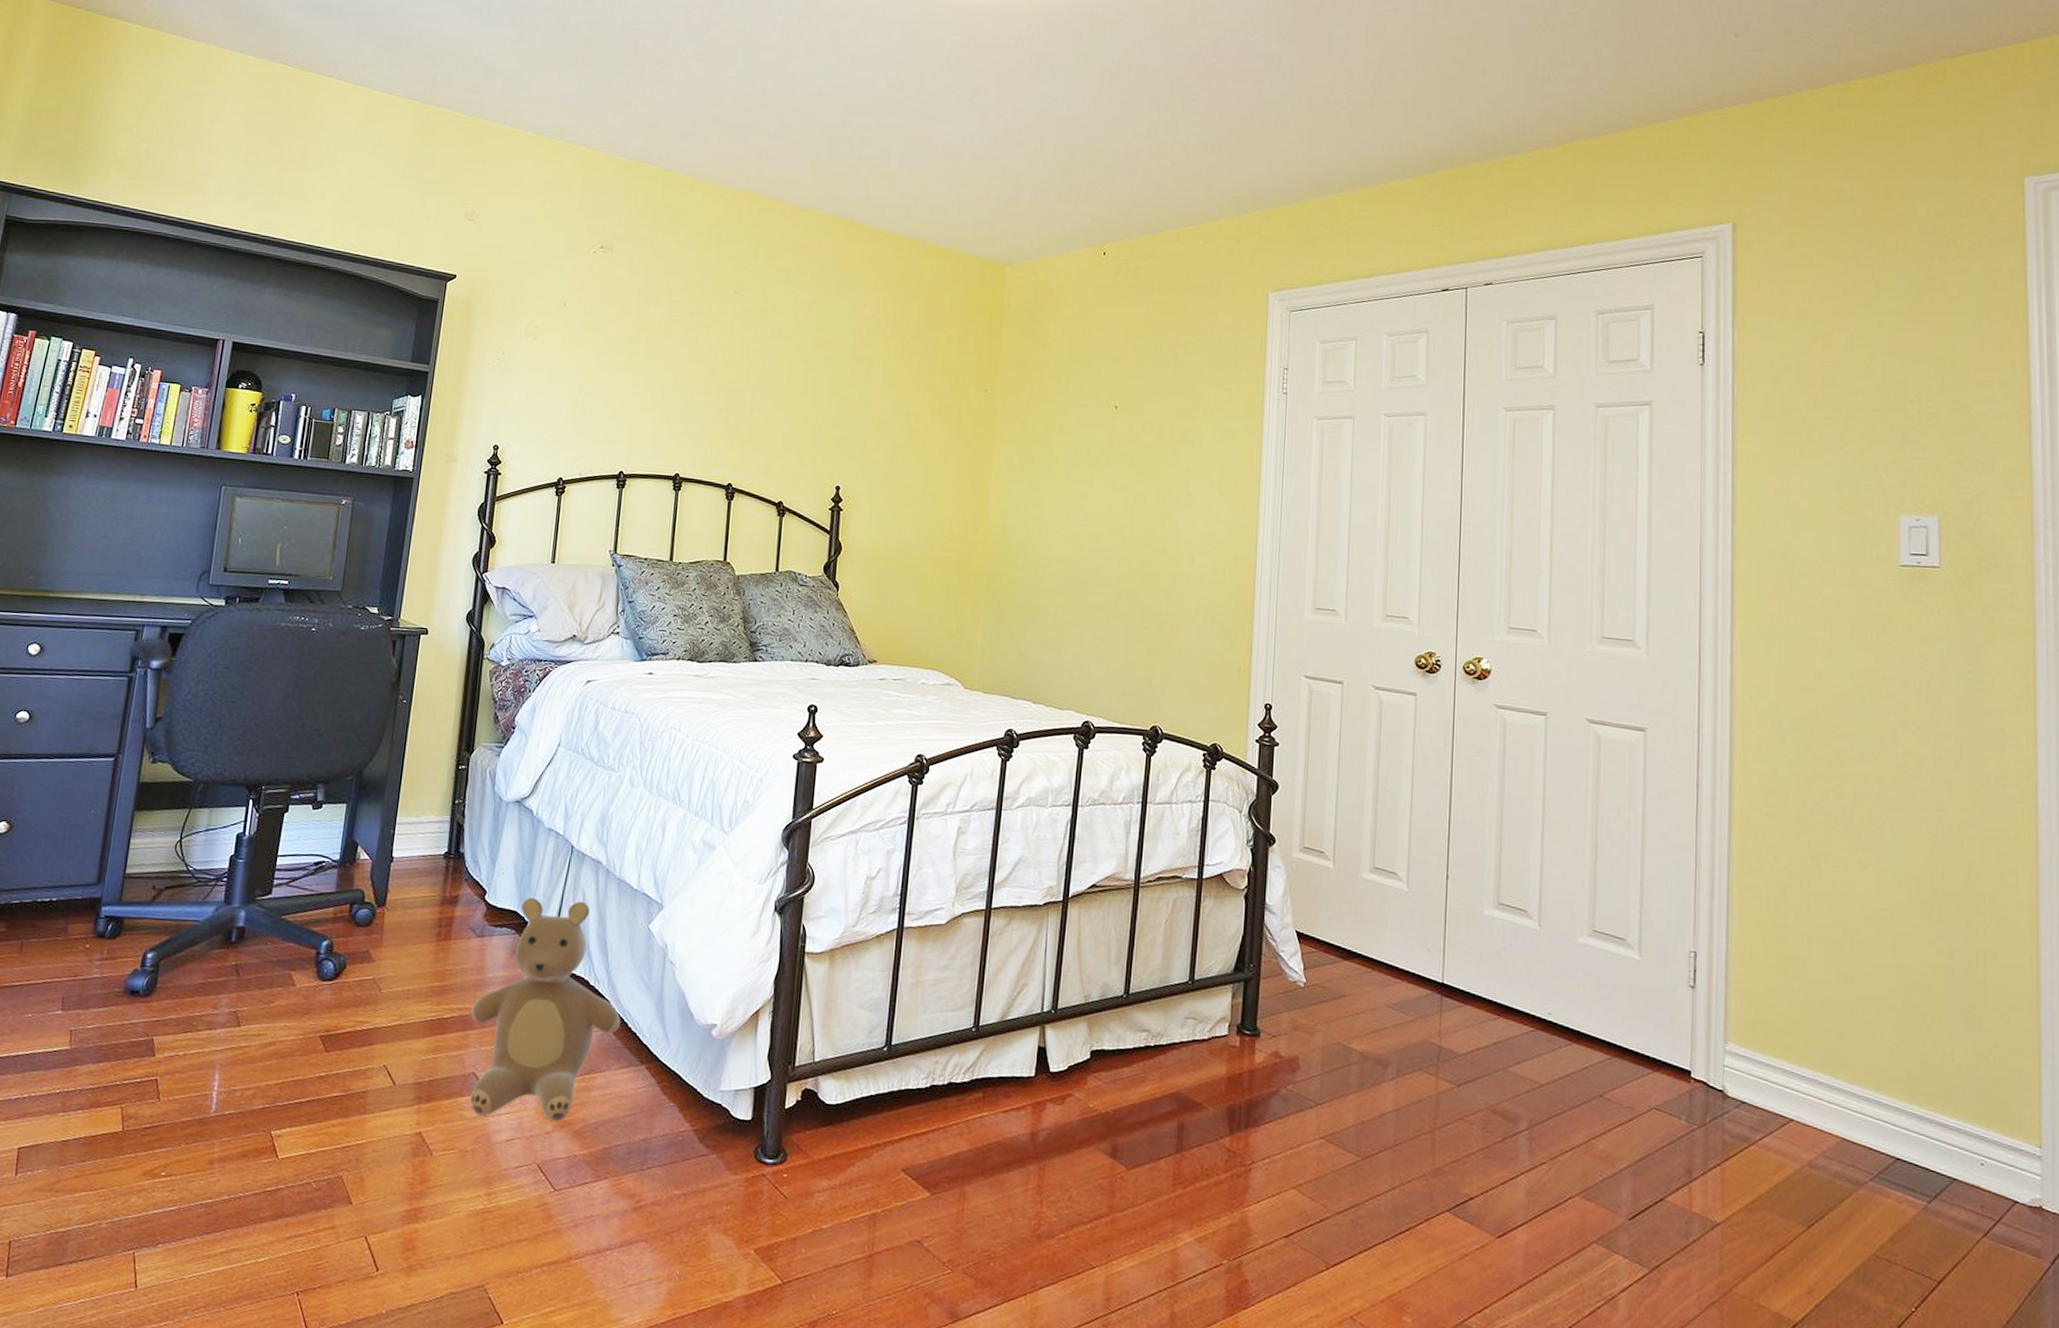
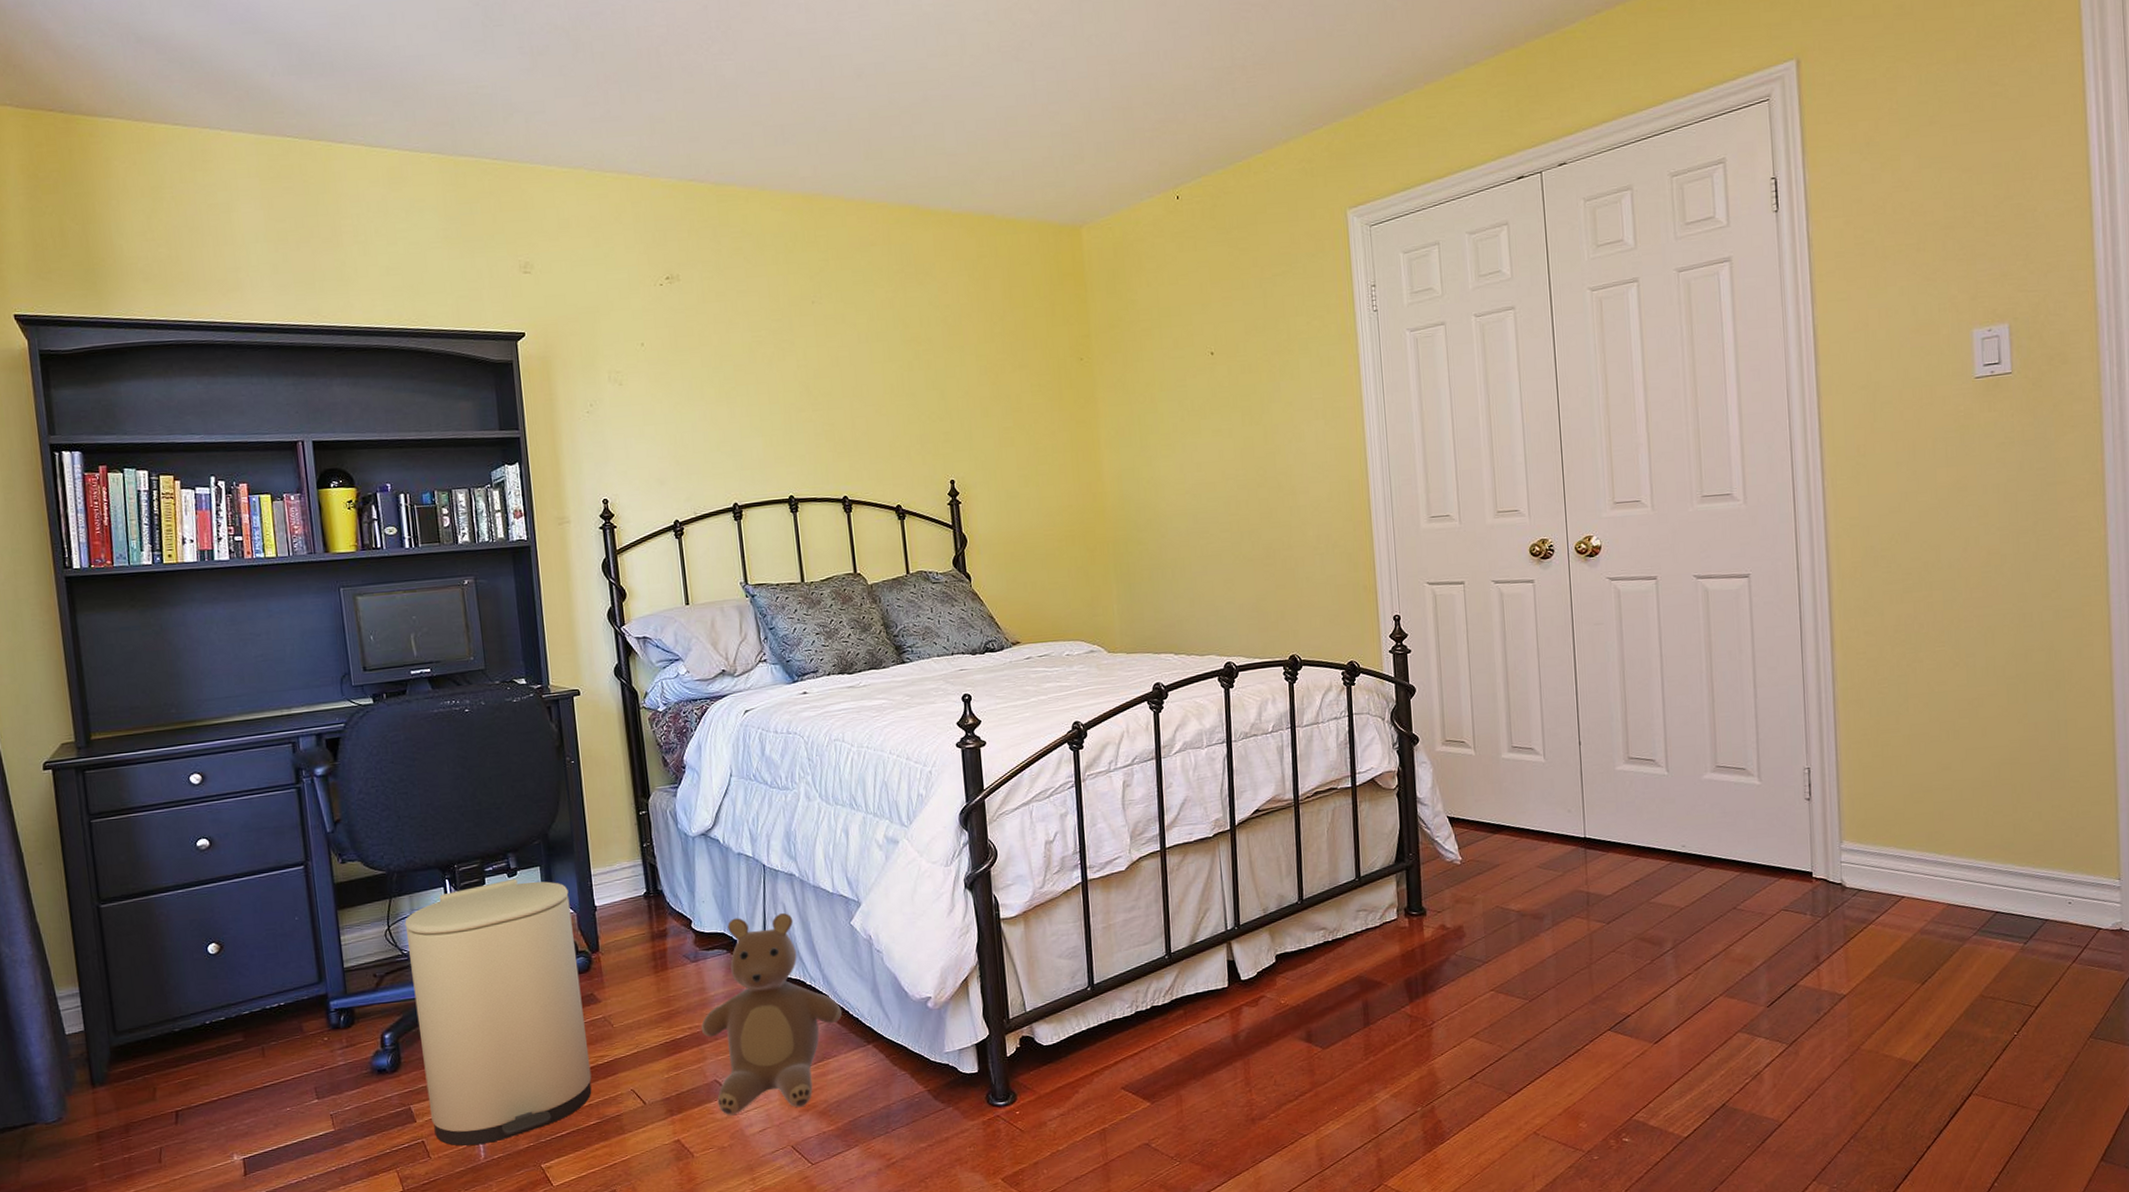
pedal bin: none [170,811,369,1096] -> present [404,878,592,1146]

